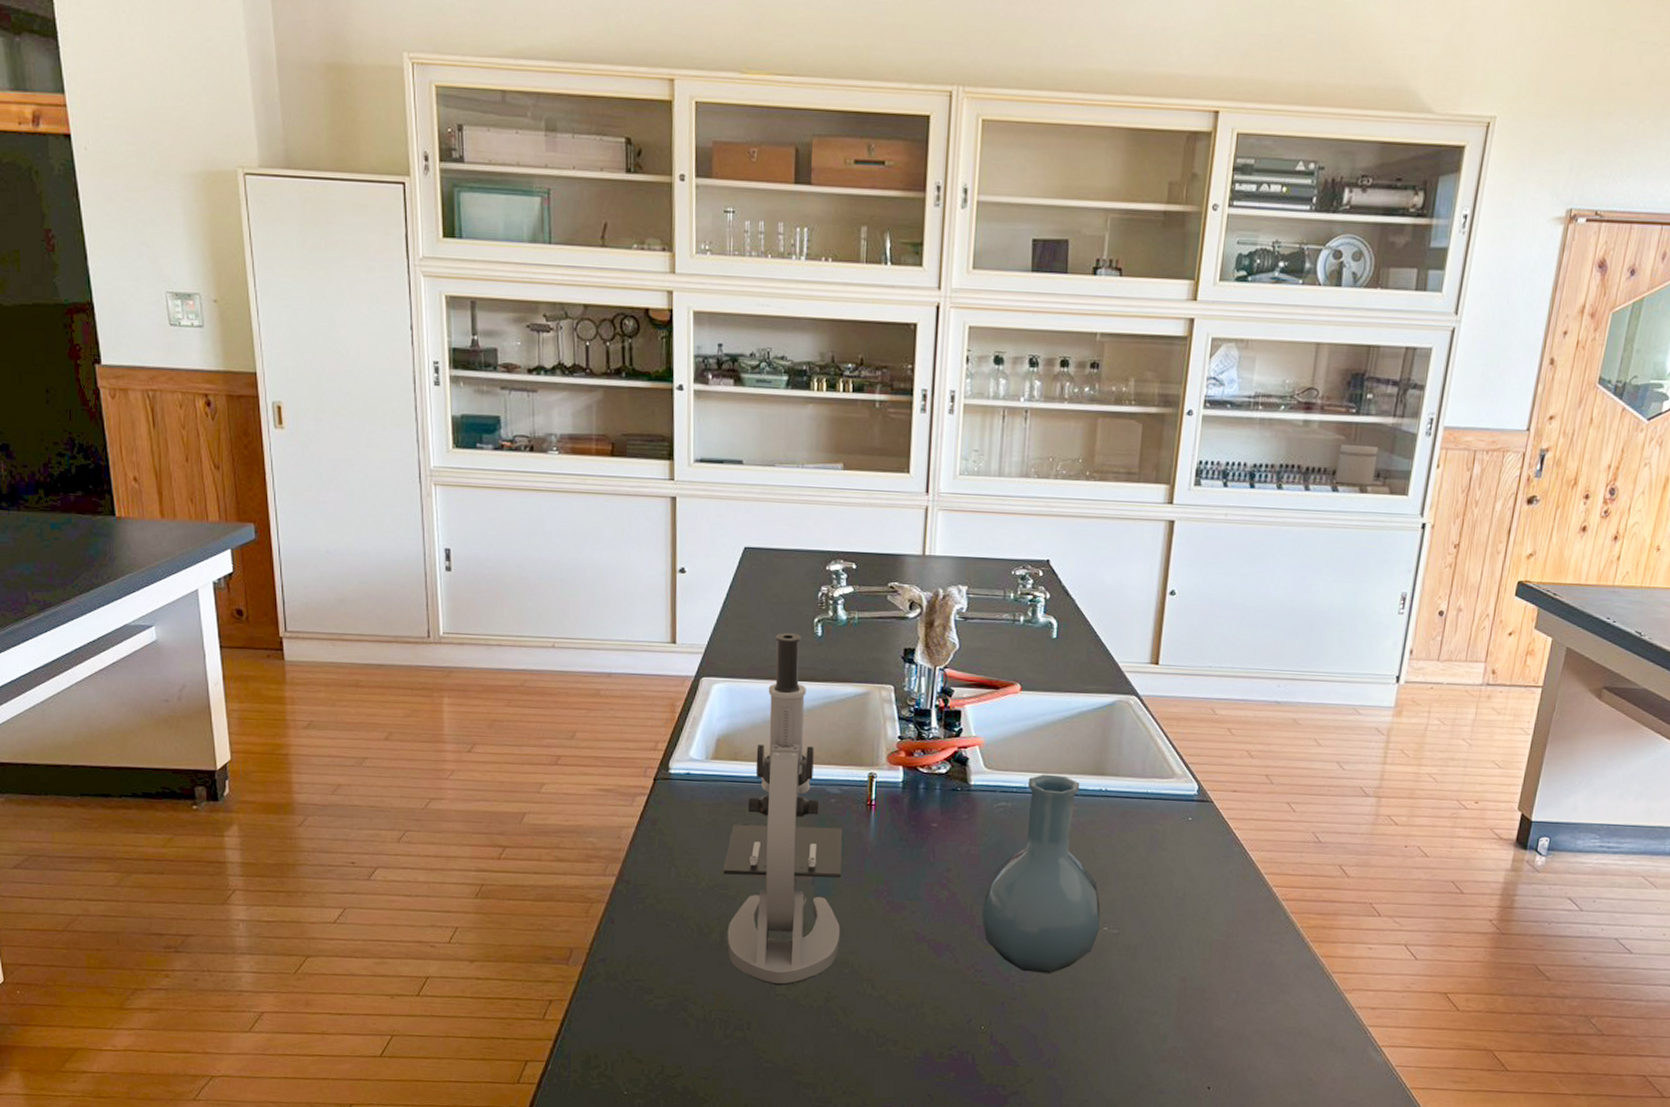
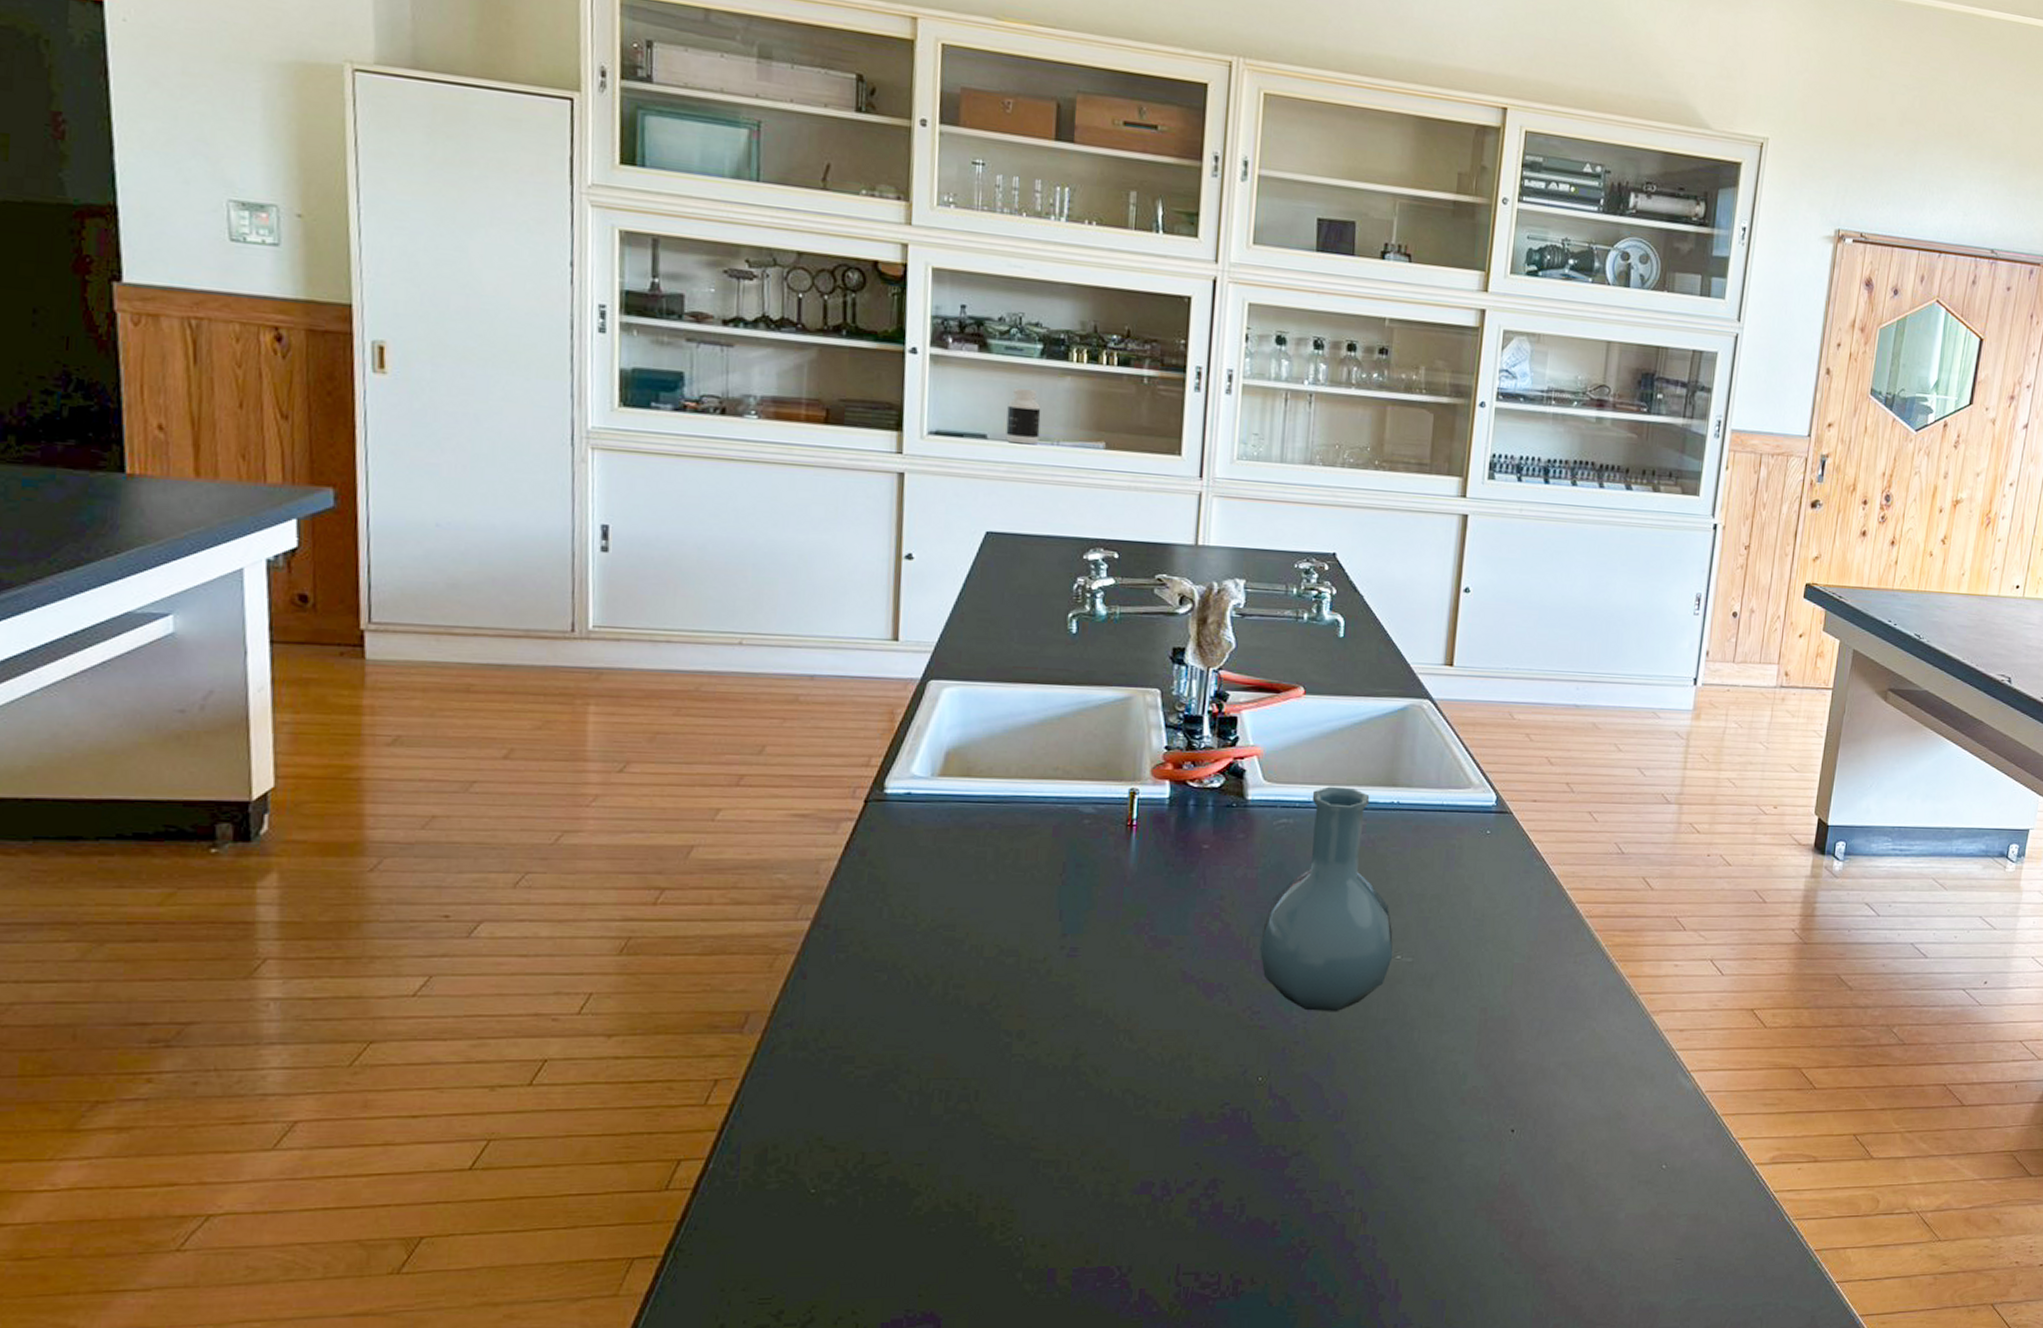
microscope: present [723,632,843,985] -> none [949,629,1098,1043]
medicine bottle: none [758,416,788,468] -> present [1005,387,1041,445]
jar: present [1335,444,1379,487] -> none [1629,442,1670,486]

